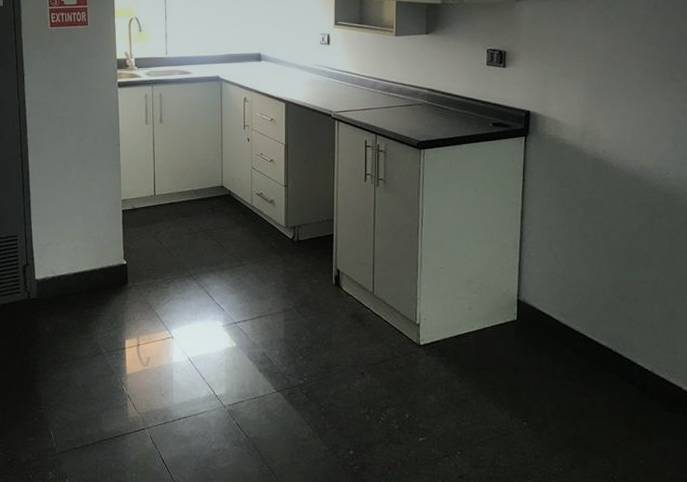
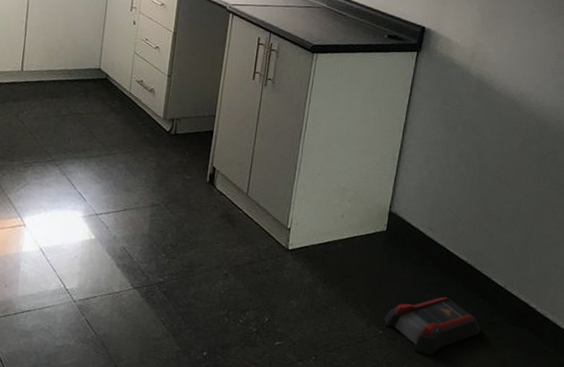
robot vacuum: none [526,384,632,446] -> present [383,296,480,355]

